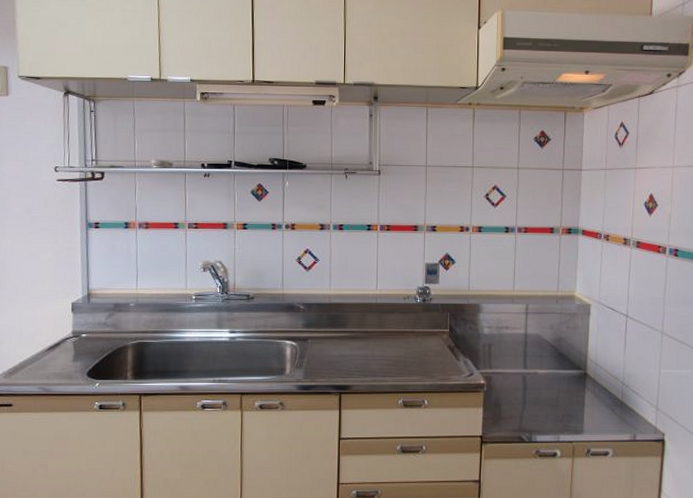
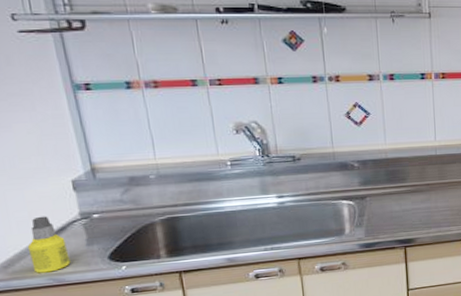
bottle: none [29,332,58,382] -> present [27,216,71,274]

